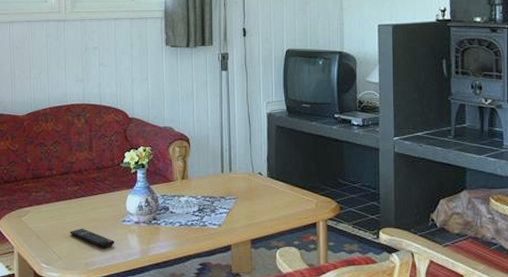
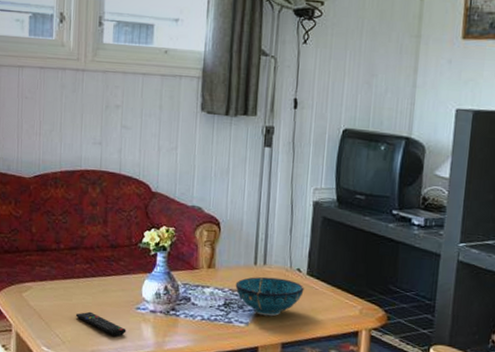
decorative bowl: none [207,182,266,217] -> present [235,276,304,317]

